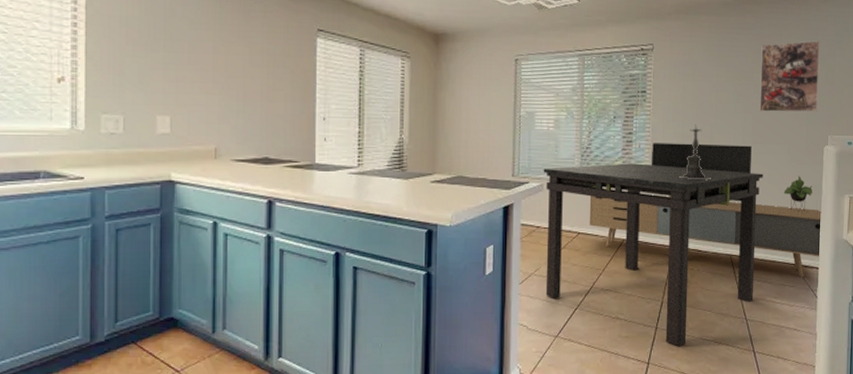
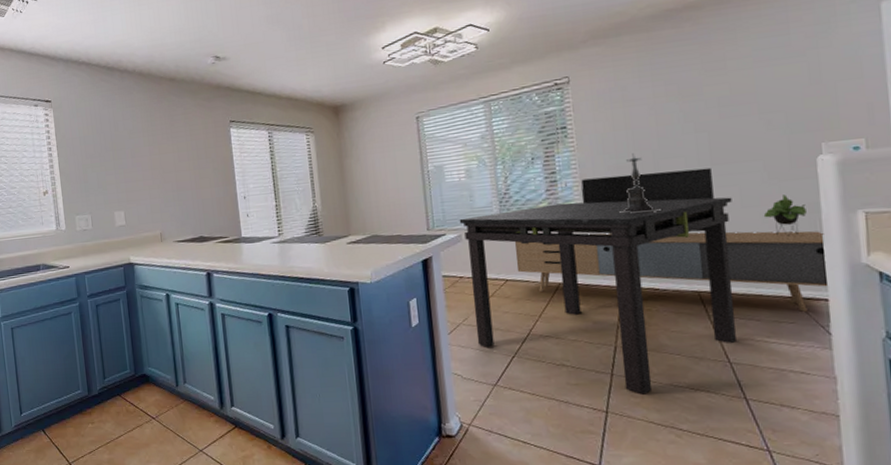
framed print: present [759,41,820,112] -> none [709,35,801,128]

